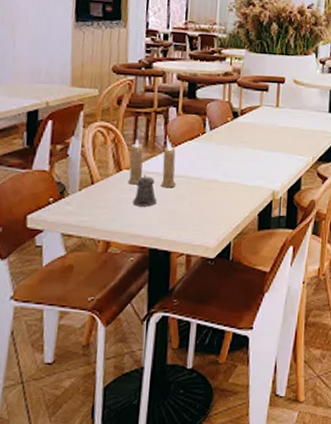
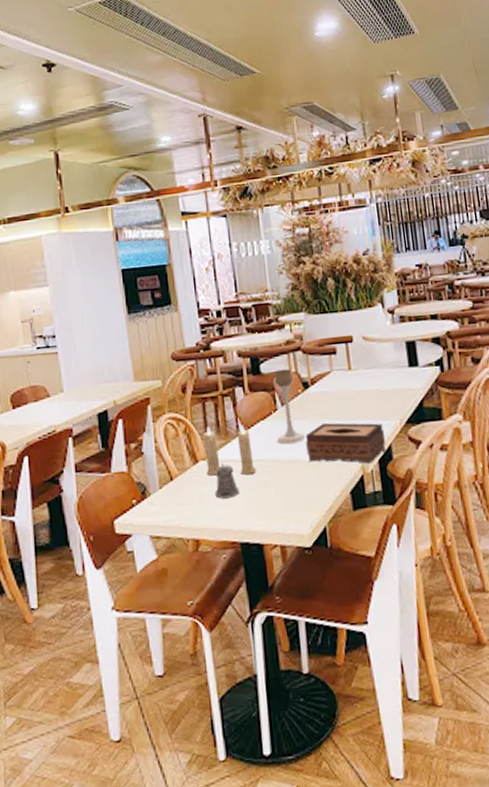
candle holder: none [199,97,227,165] -> present [273,369,306,444]
tissue box: none [226,150,298,192] -> present [305,422,386,464]

